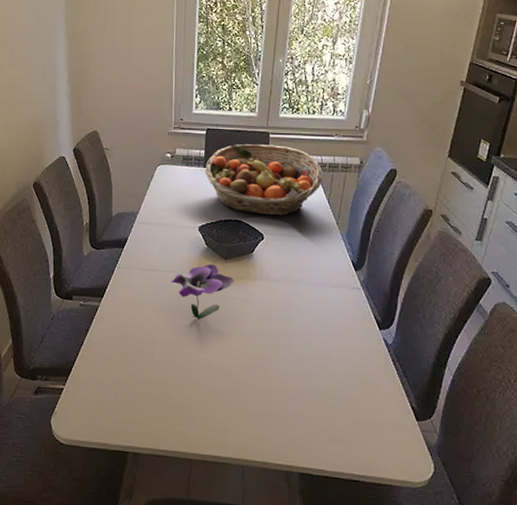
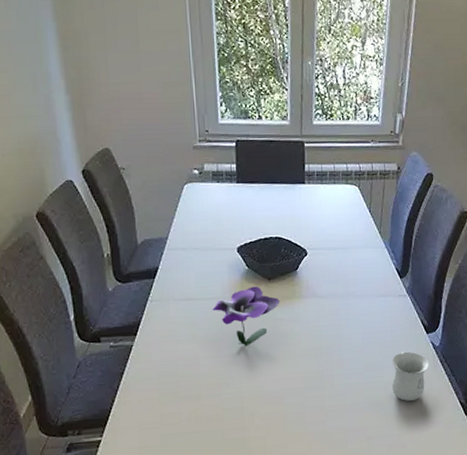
fruit basket: present [205,144,324,216] -> none [238,154,363,230]
mug: none [338,345,380,398] -> present [391,351,429,402]

